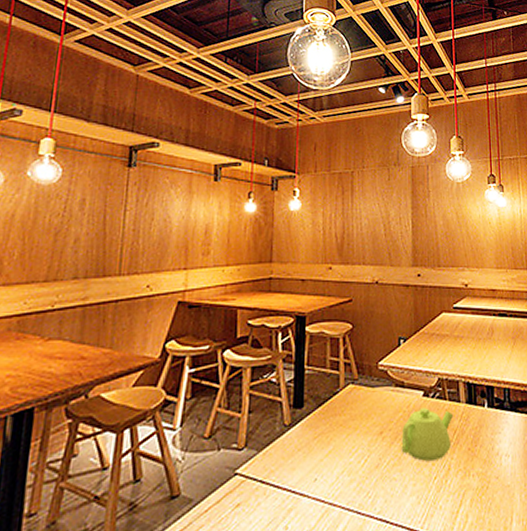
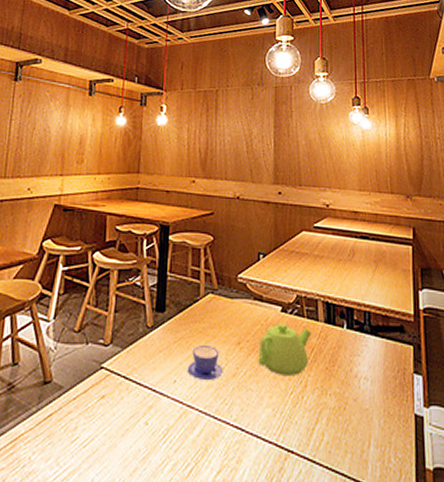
teacup: none [328,437,366,476] -> present [187,344,223,381]

